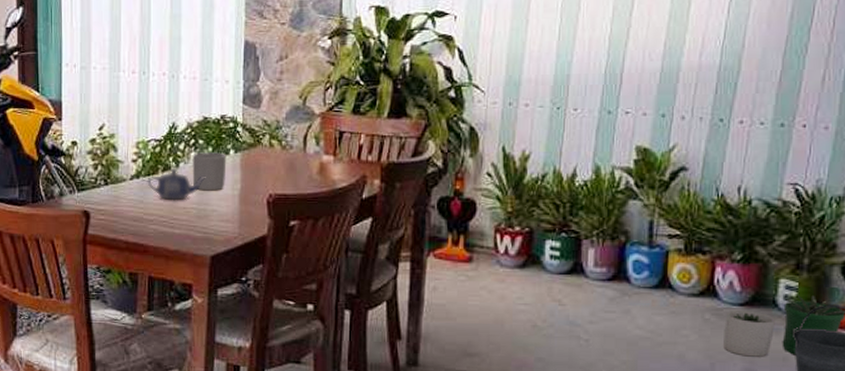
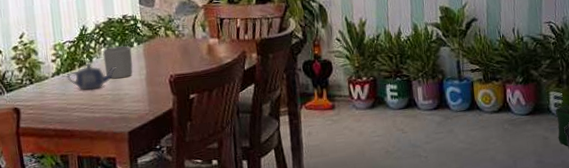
planter: present [723,311,775,357] -> none [518,118,552,152]

